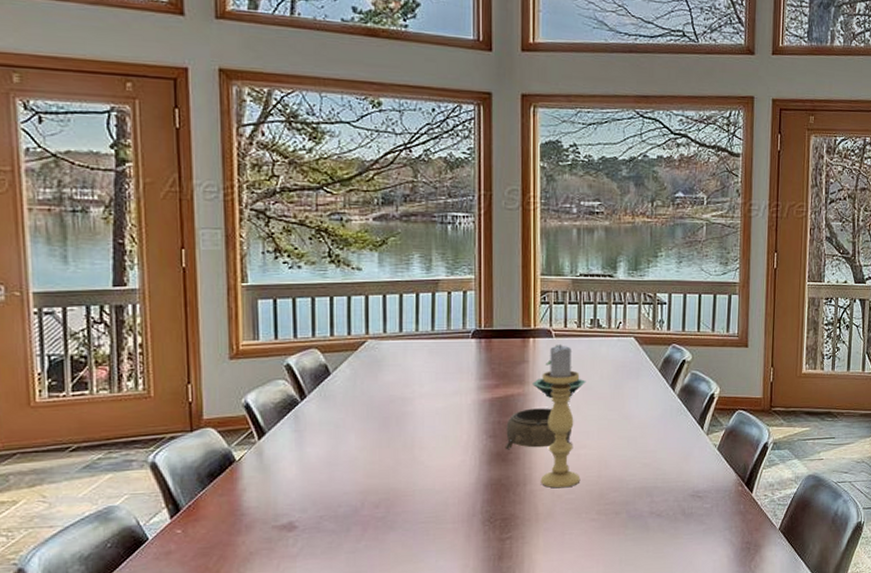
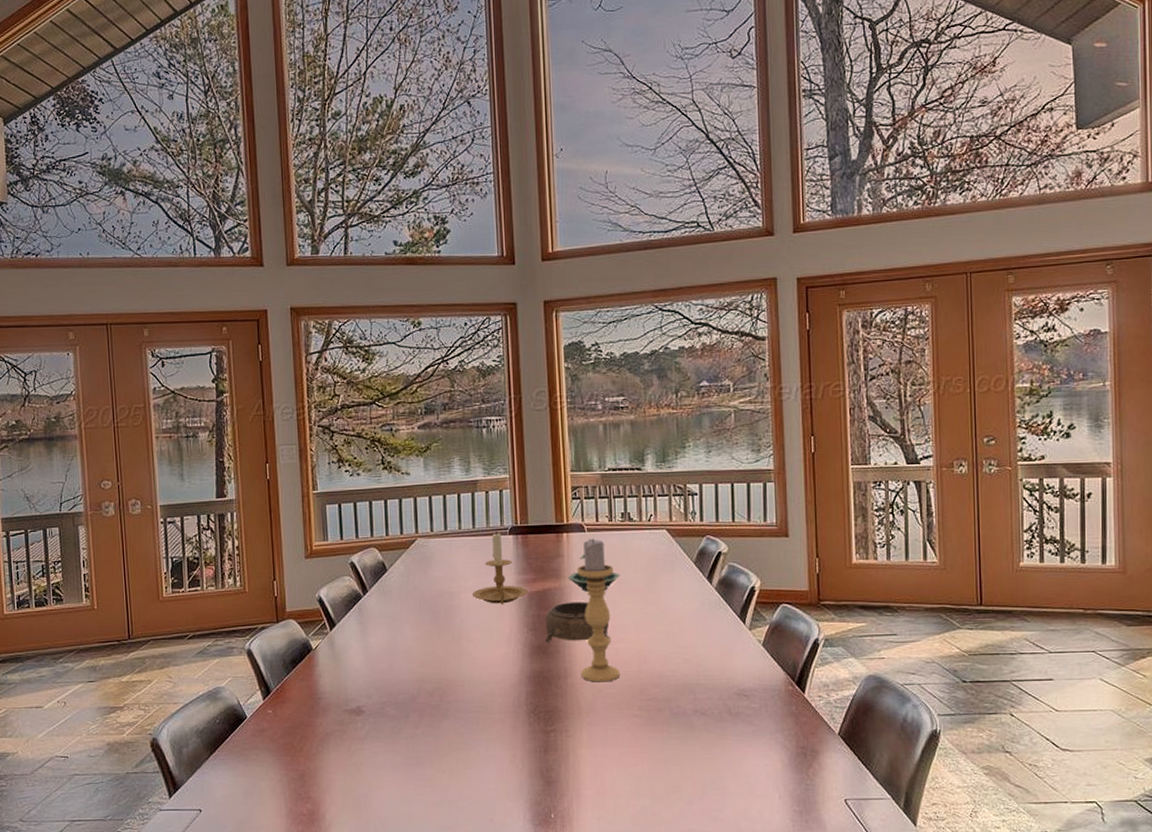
candle holder: none [427,334,490,412] -> present [471,530,529,605]

